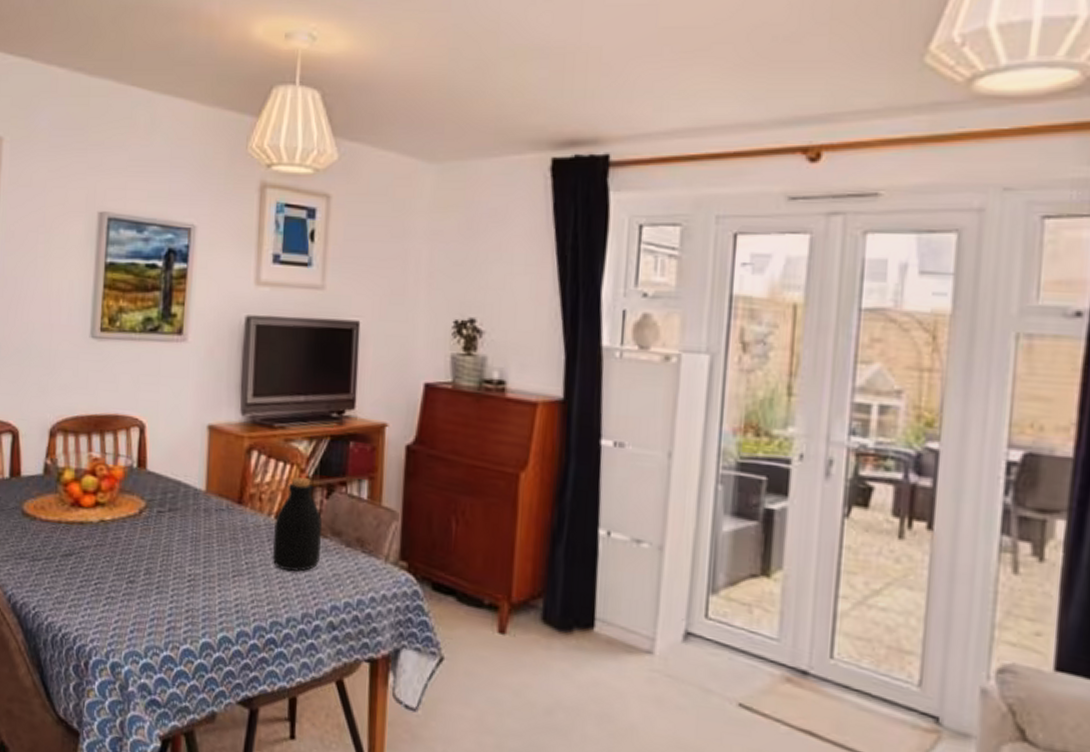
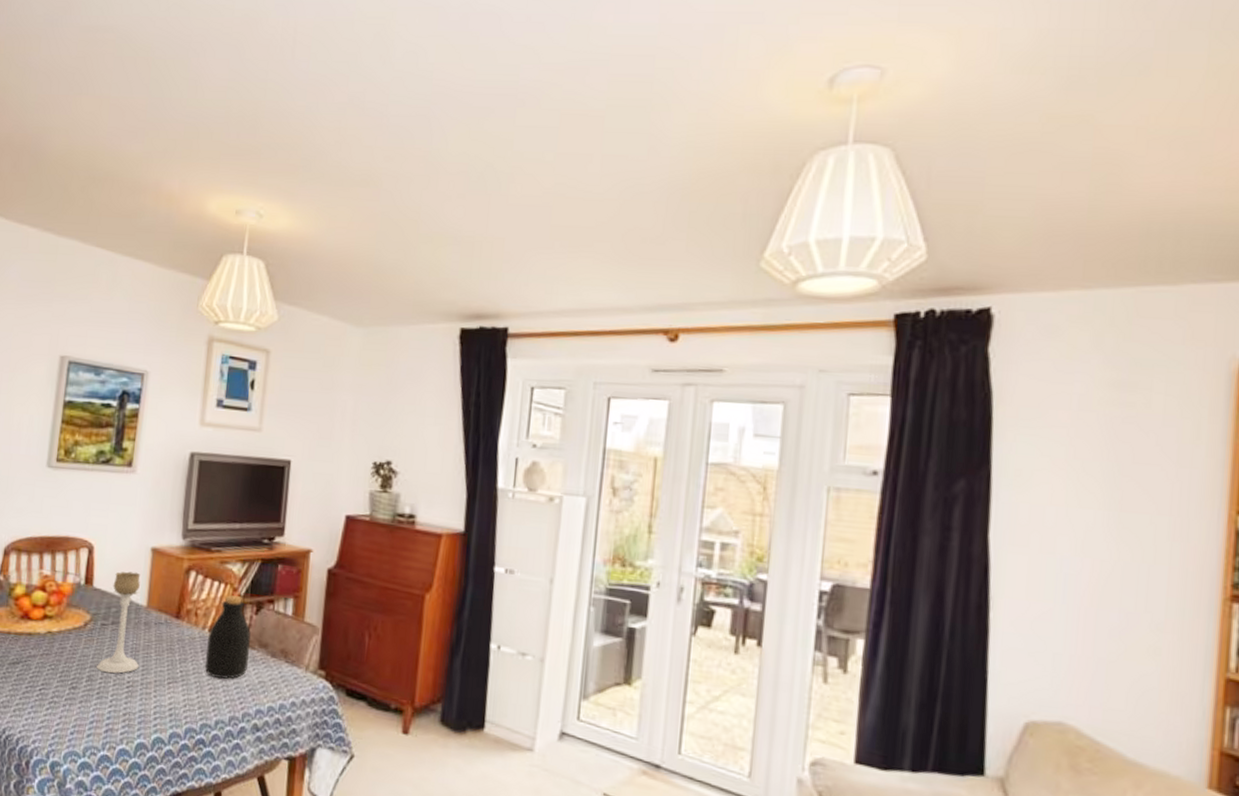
candle holder: none [155,452,201,566] -> present [96,571,141,674]

